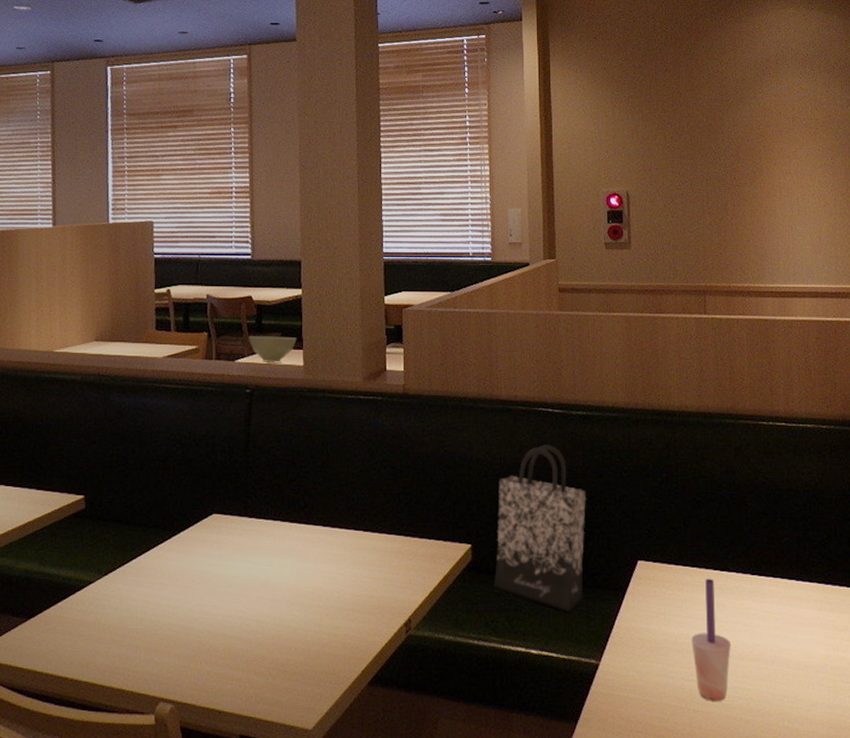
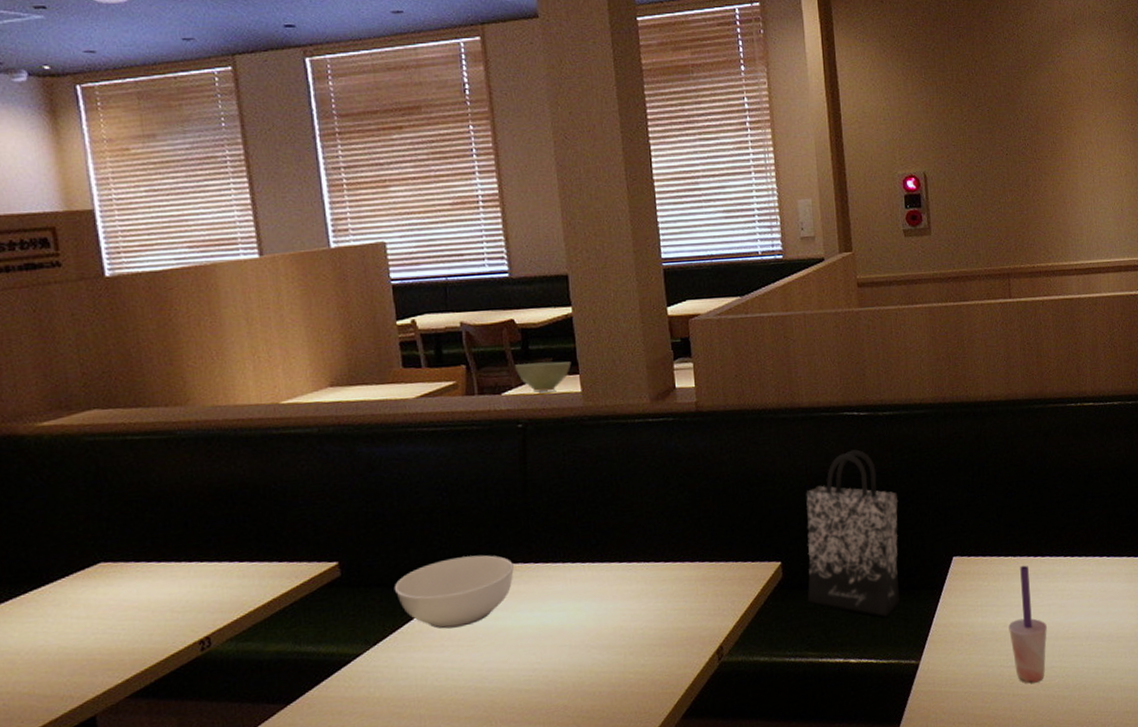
bowl: none [127,504,230,568] -> present [394,555,514,629]

